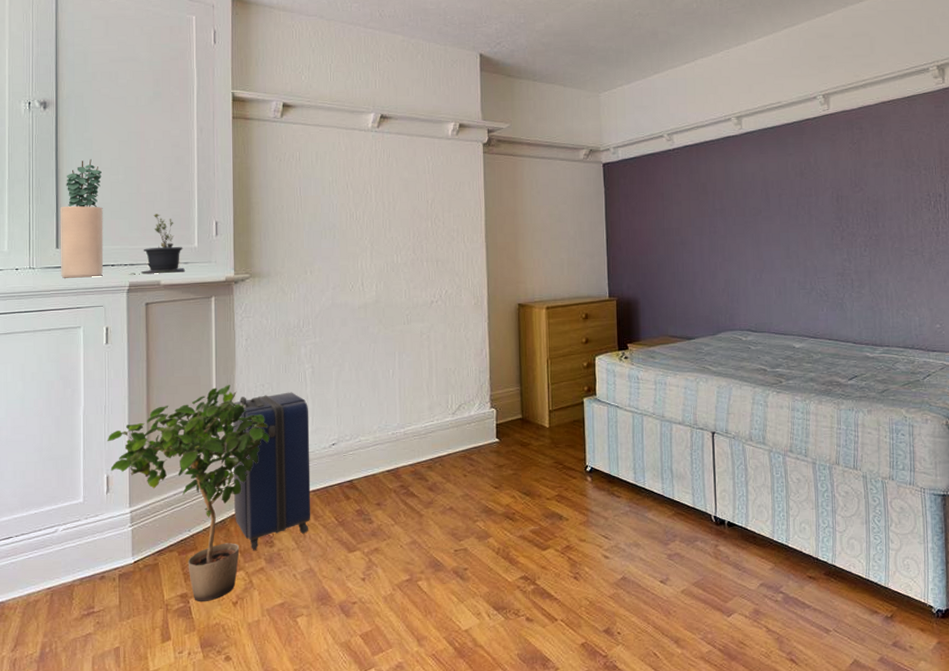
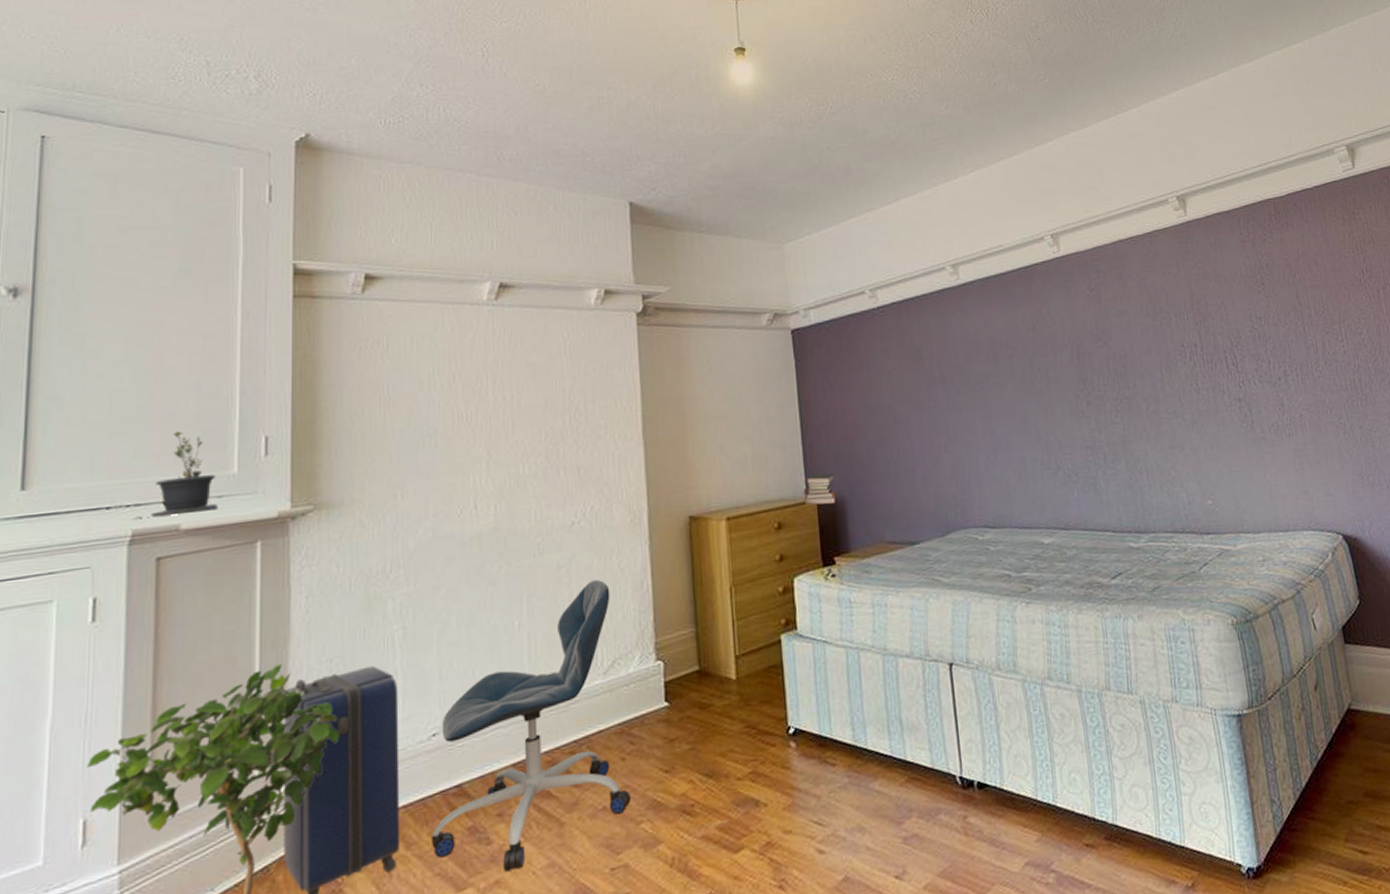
vase: present [59,159,104,278] -> none [25,362,97,532]
office chair: none [332,345,470,543] -> present [432,579,631,872]
books: none [606,278,631,303] -> present [803,473,835,506]

